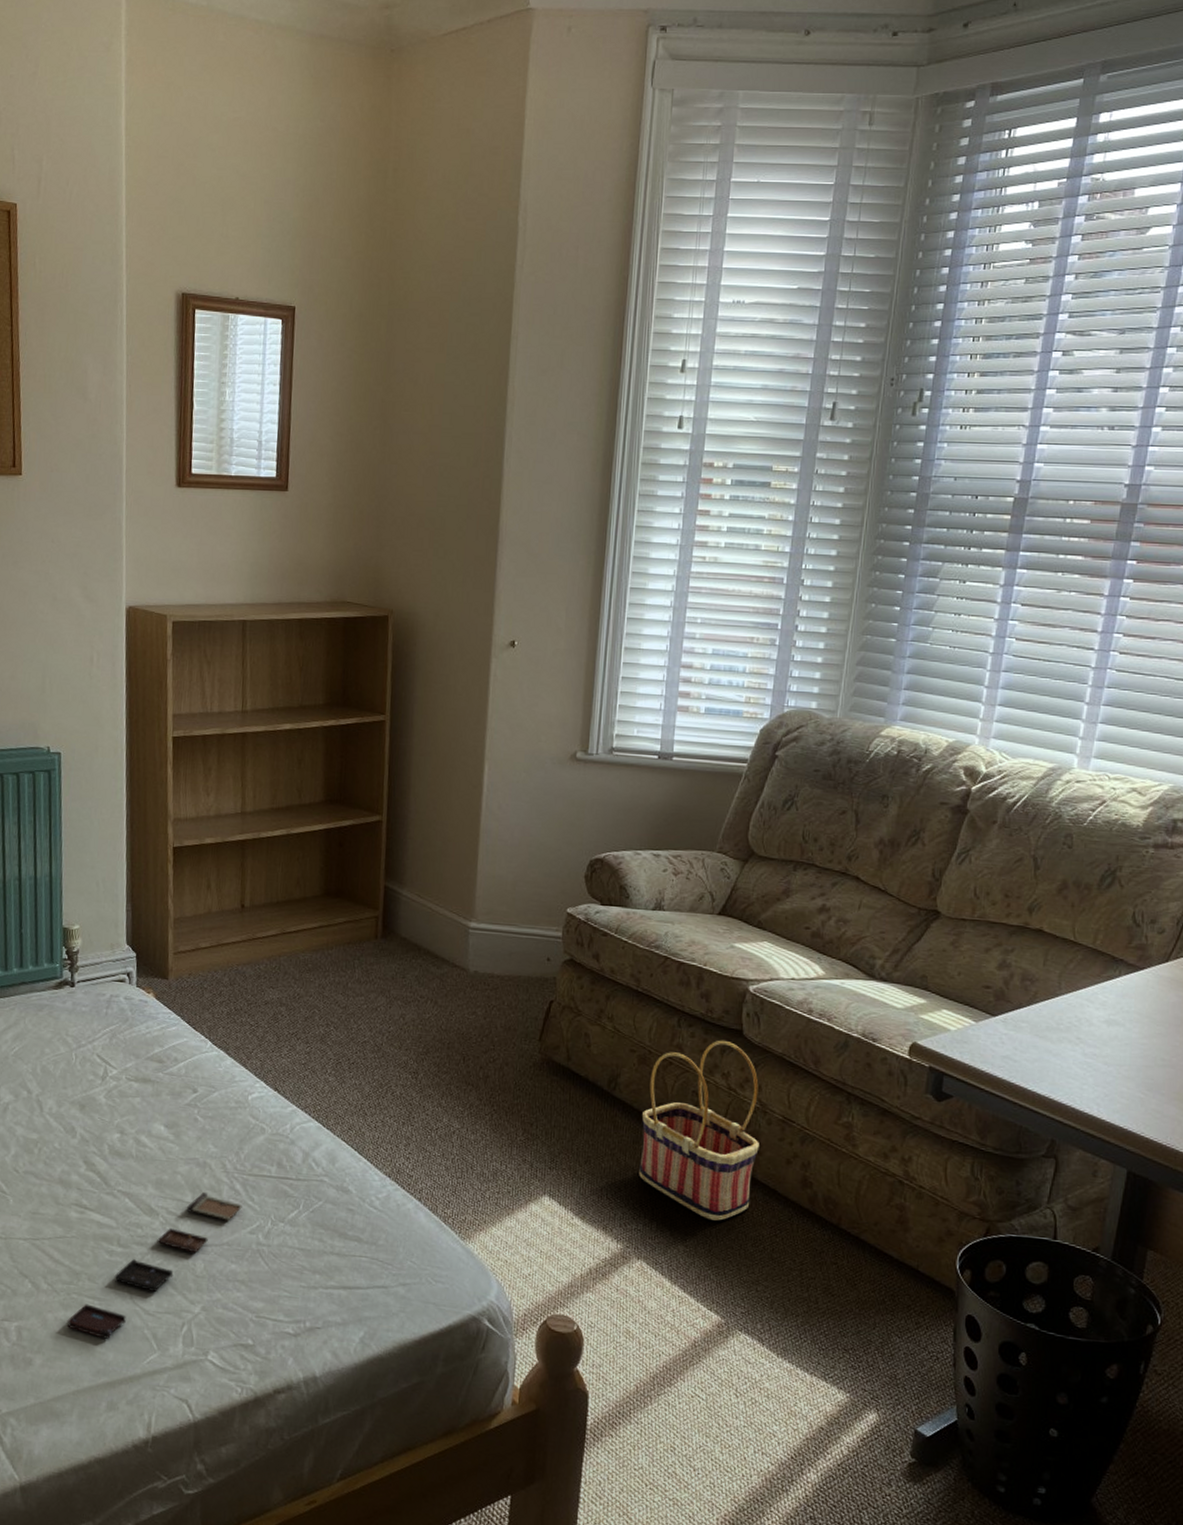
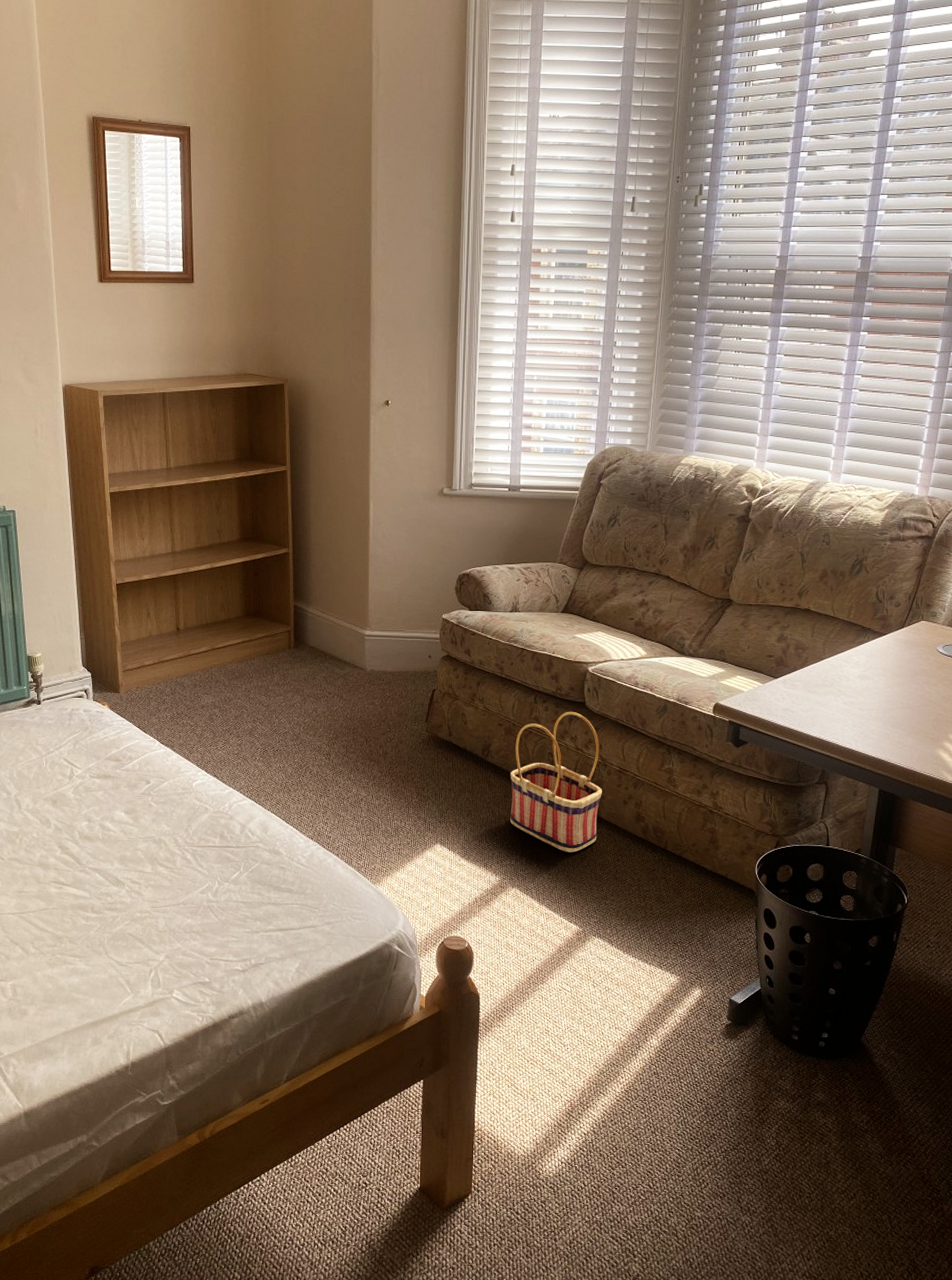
tray: present [66,1193,242,1339] -> none [54,864,193,988]

